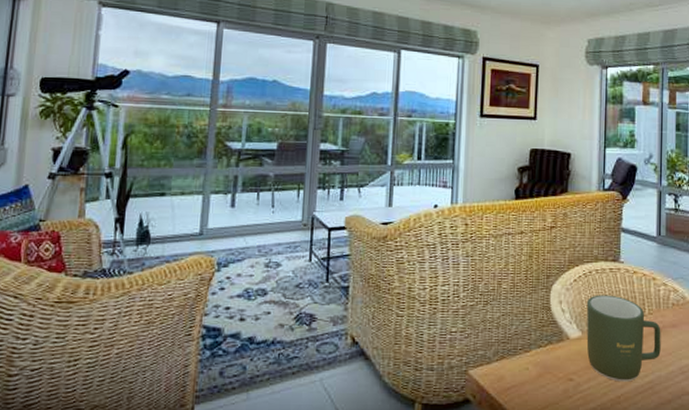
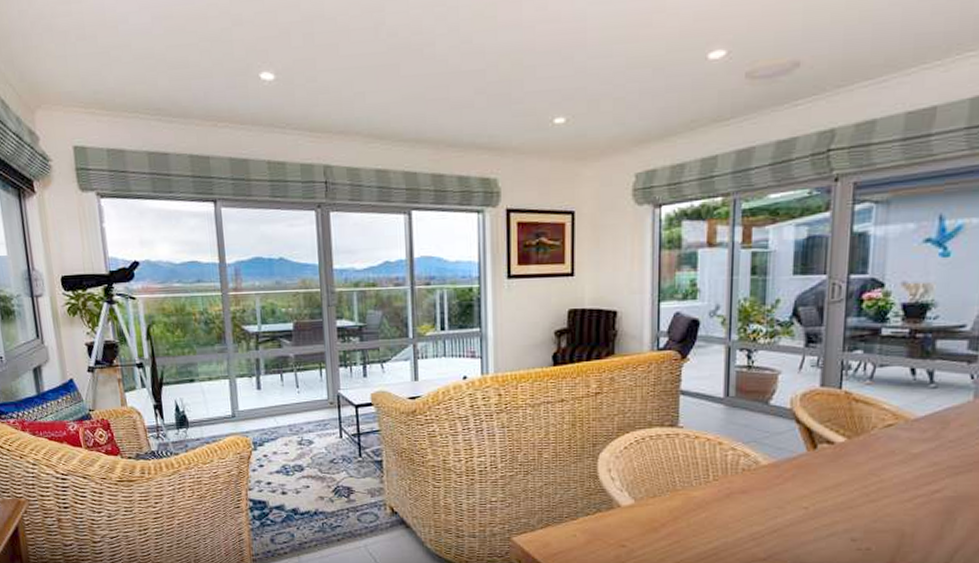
mug: present [586,294,661,382] -> none [639,461,728,548]

